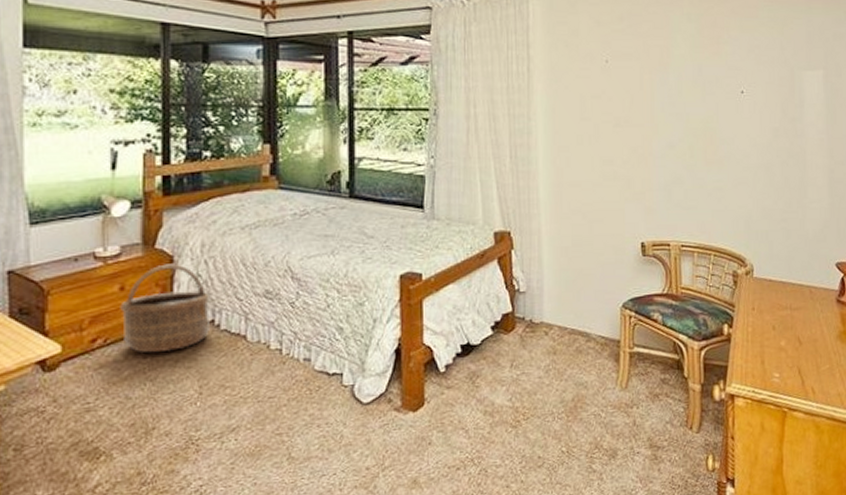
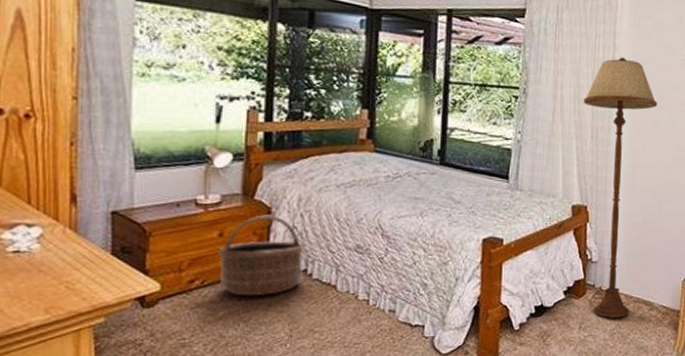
floor lamp: none [500,68,580,353] -> present [584,57,658,318]

